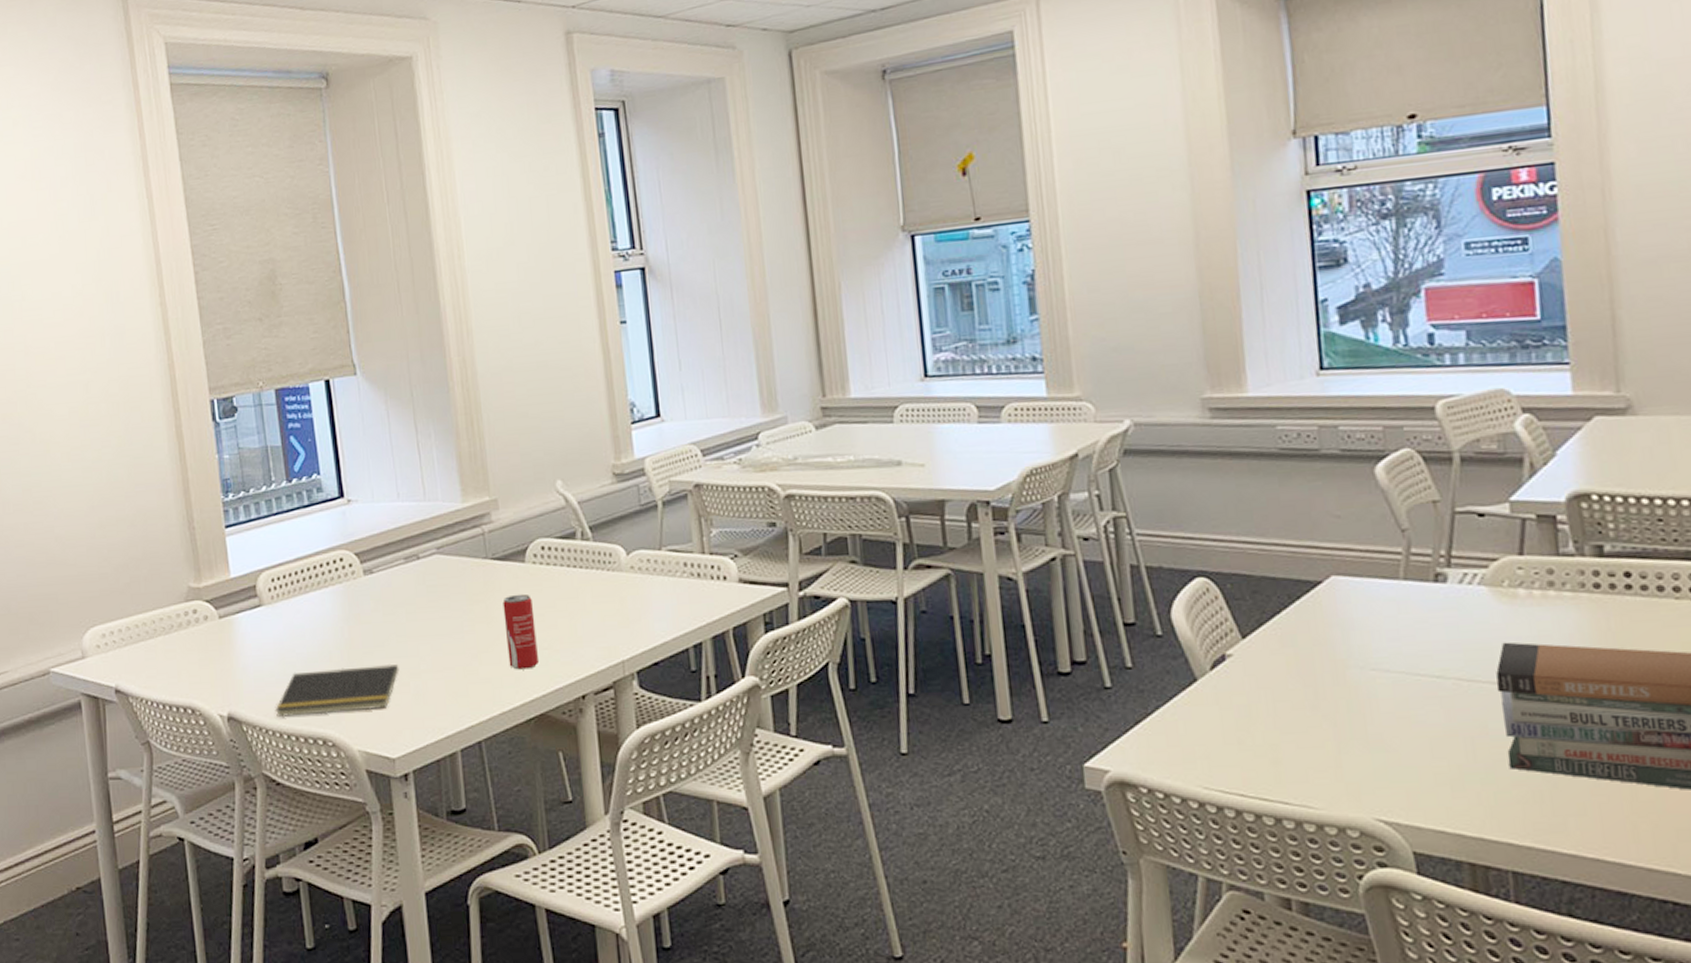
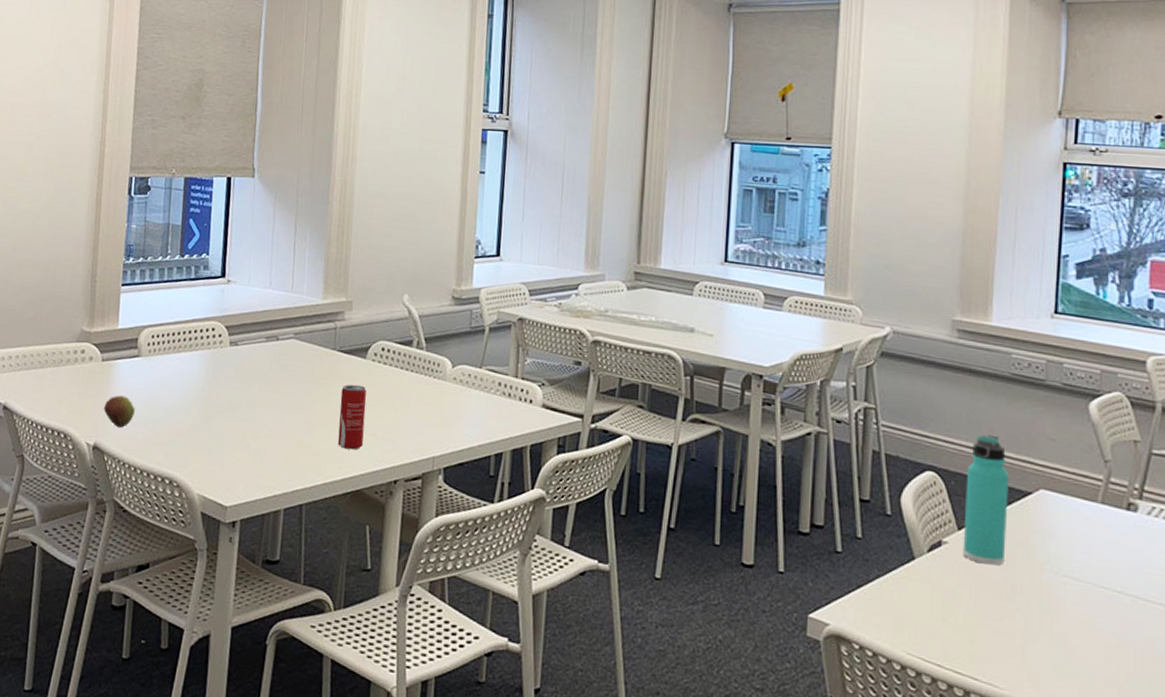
apple: none [231,653,268,692] -> present [103,395,135,428]
notepad: present [275,663,399,718] -> none [134,417,245,462]
thermos bottle: none [1243,523,1301,672] -> present [963,434,1009,566]

